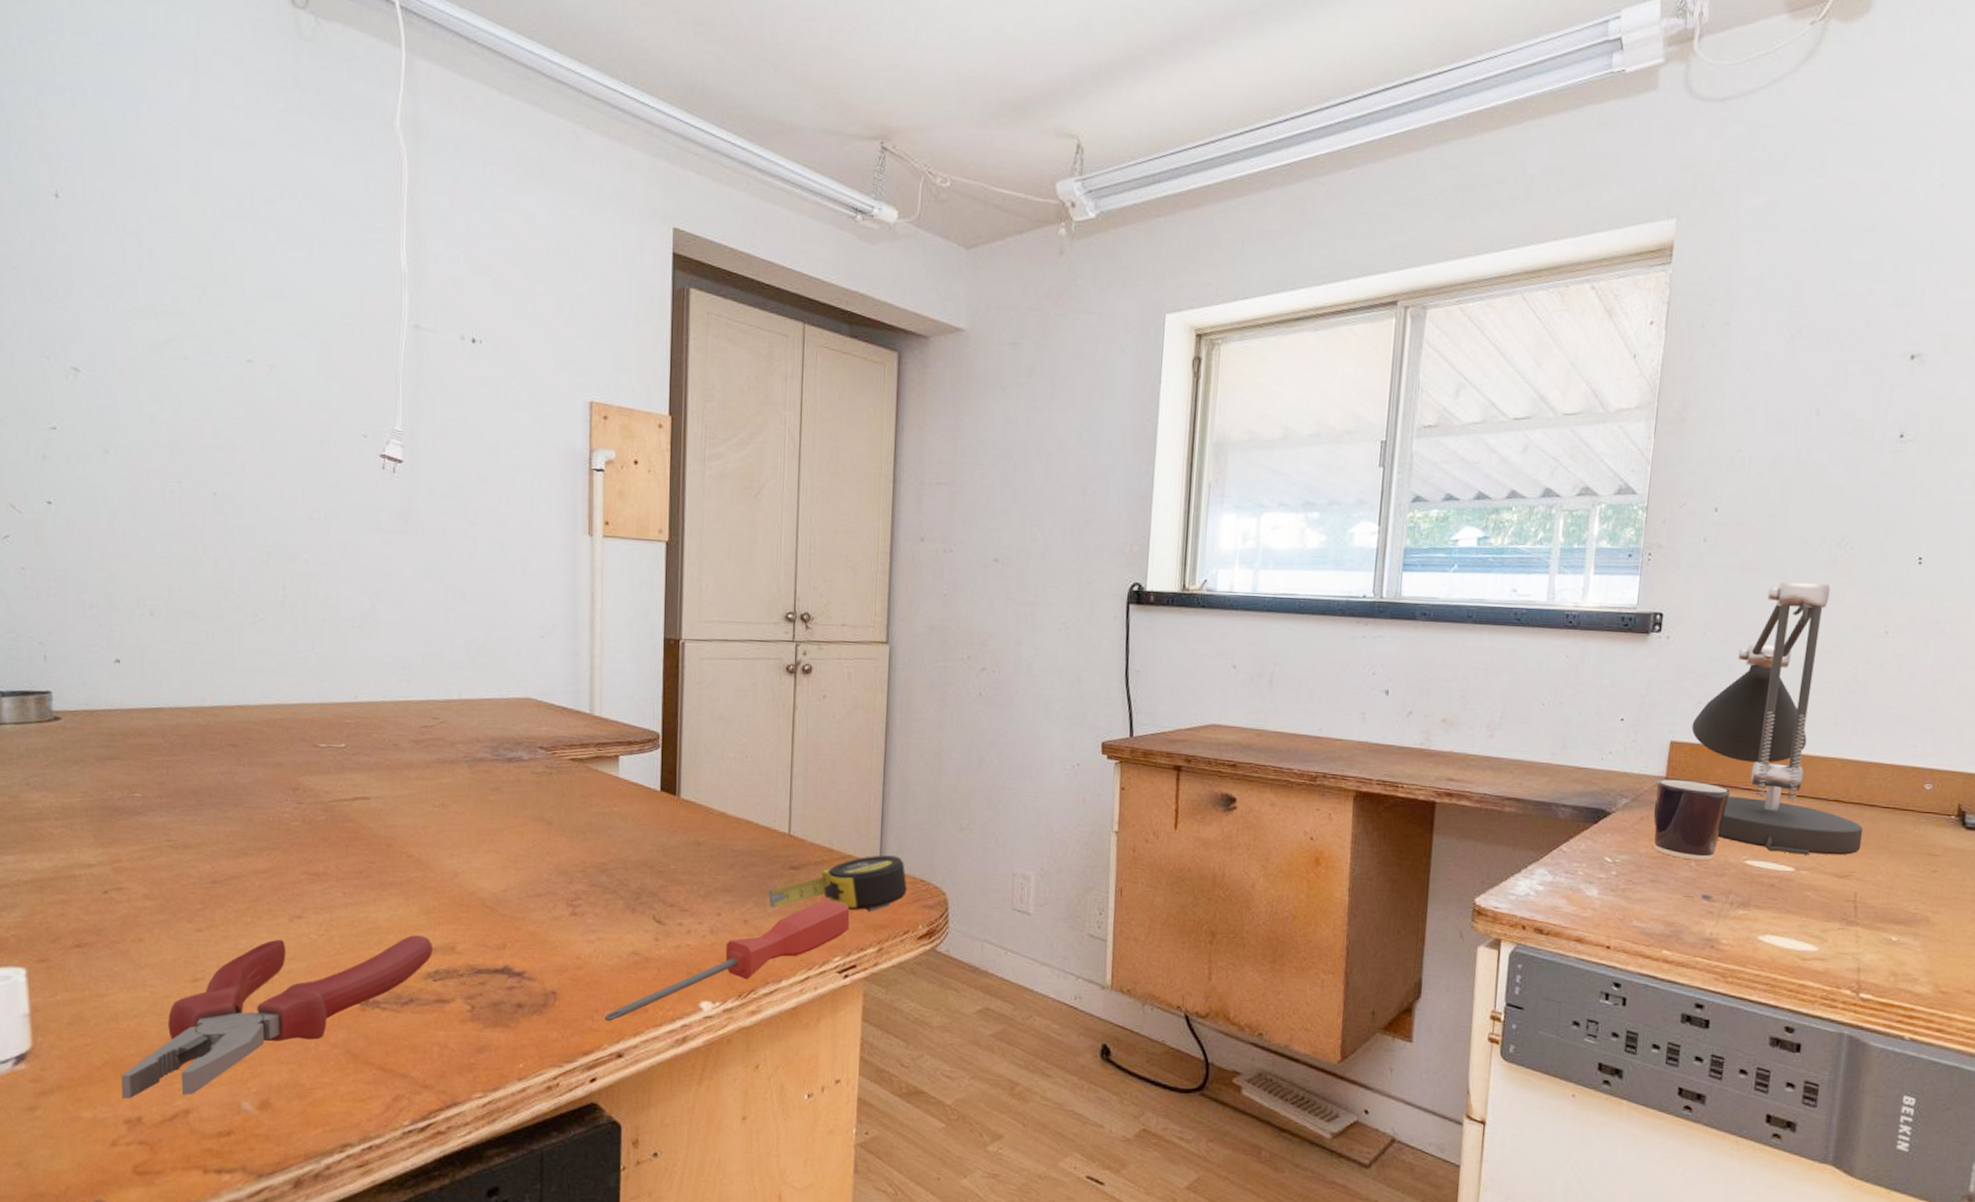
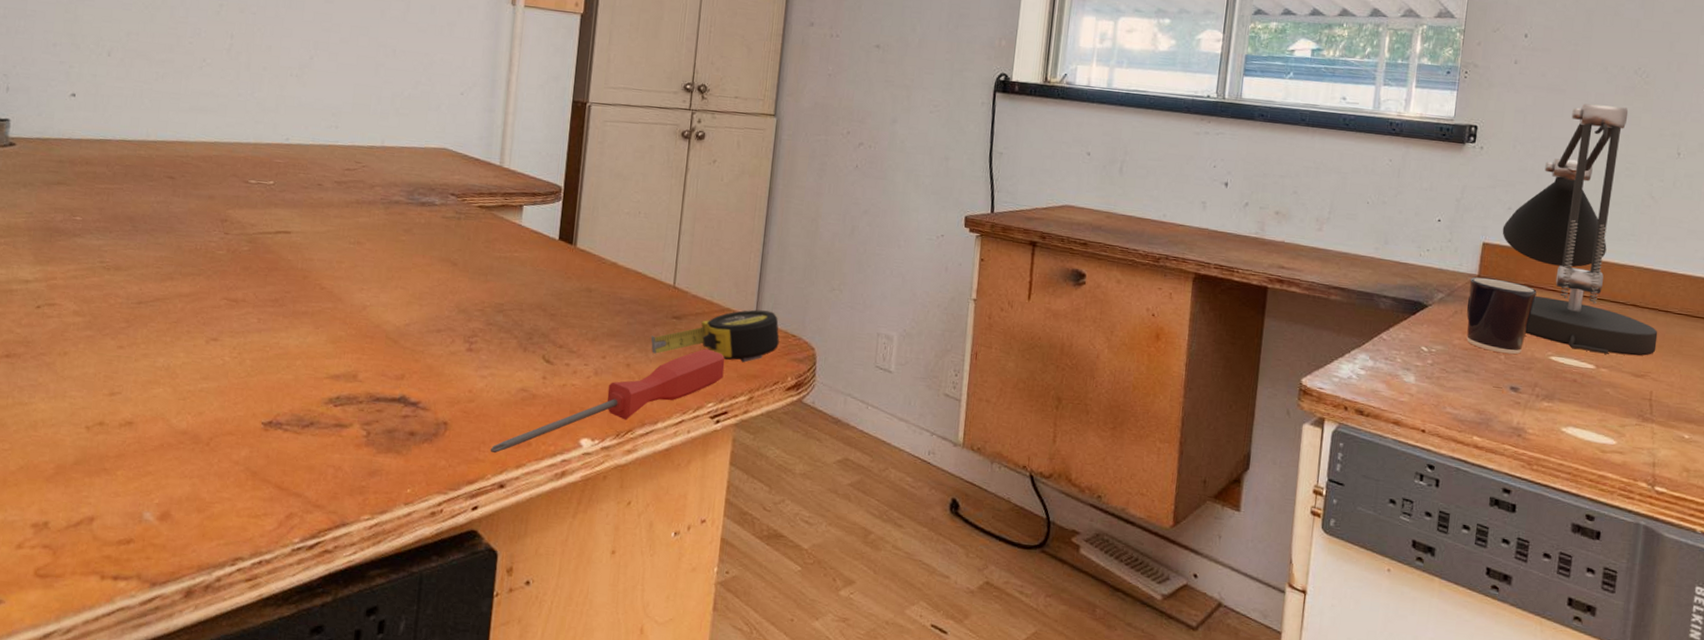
pliers: present [121,935,434,1099] -> none [32,360,337,504]

